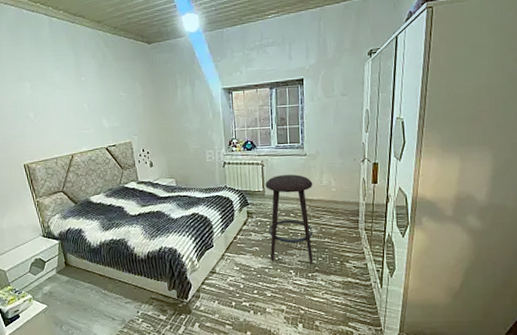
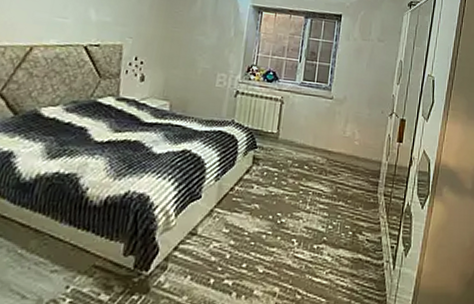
stool: present [265,174,313,264] -> none [271,117,335,233]

